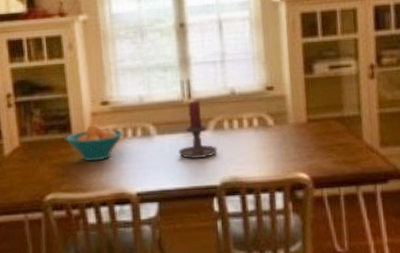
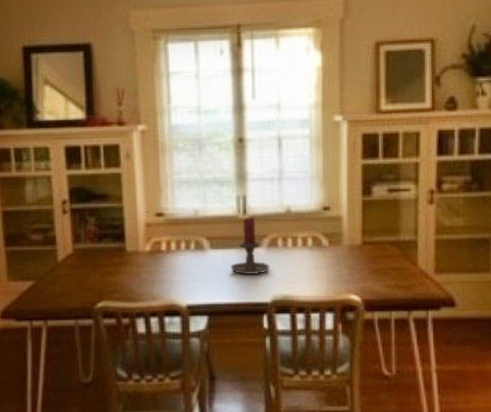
fruit bowl: present [65,123,125,162] -> none [118,234,178,272]

